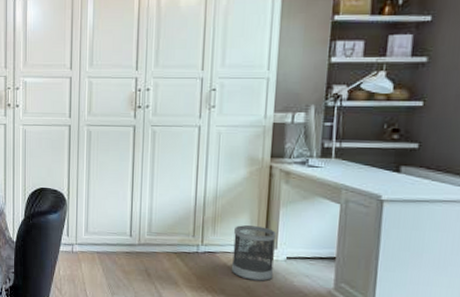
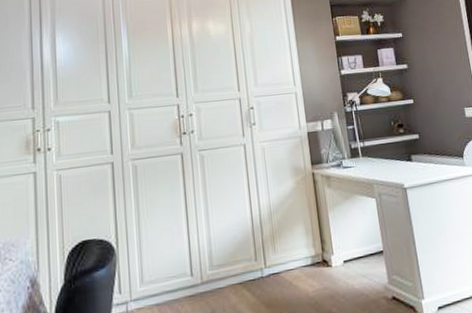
wastebasket: present [231,224,277,281] -> none [293,234,336,295]

